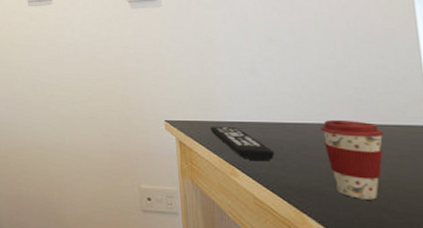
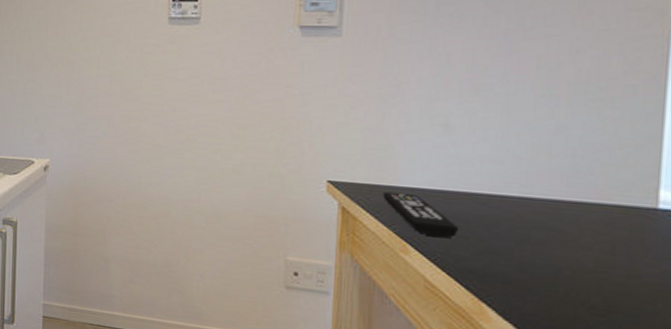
coffee cup: present [321,120,384,200] -> none [521,193,599,292]

